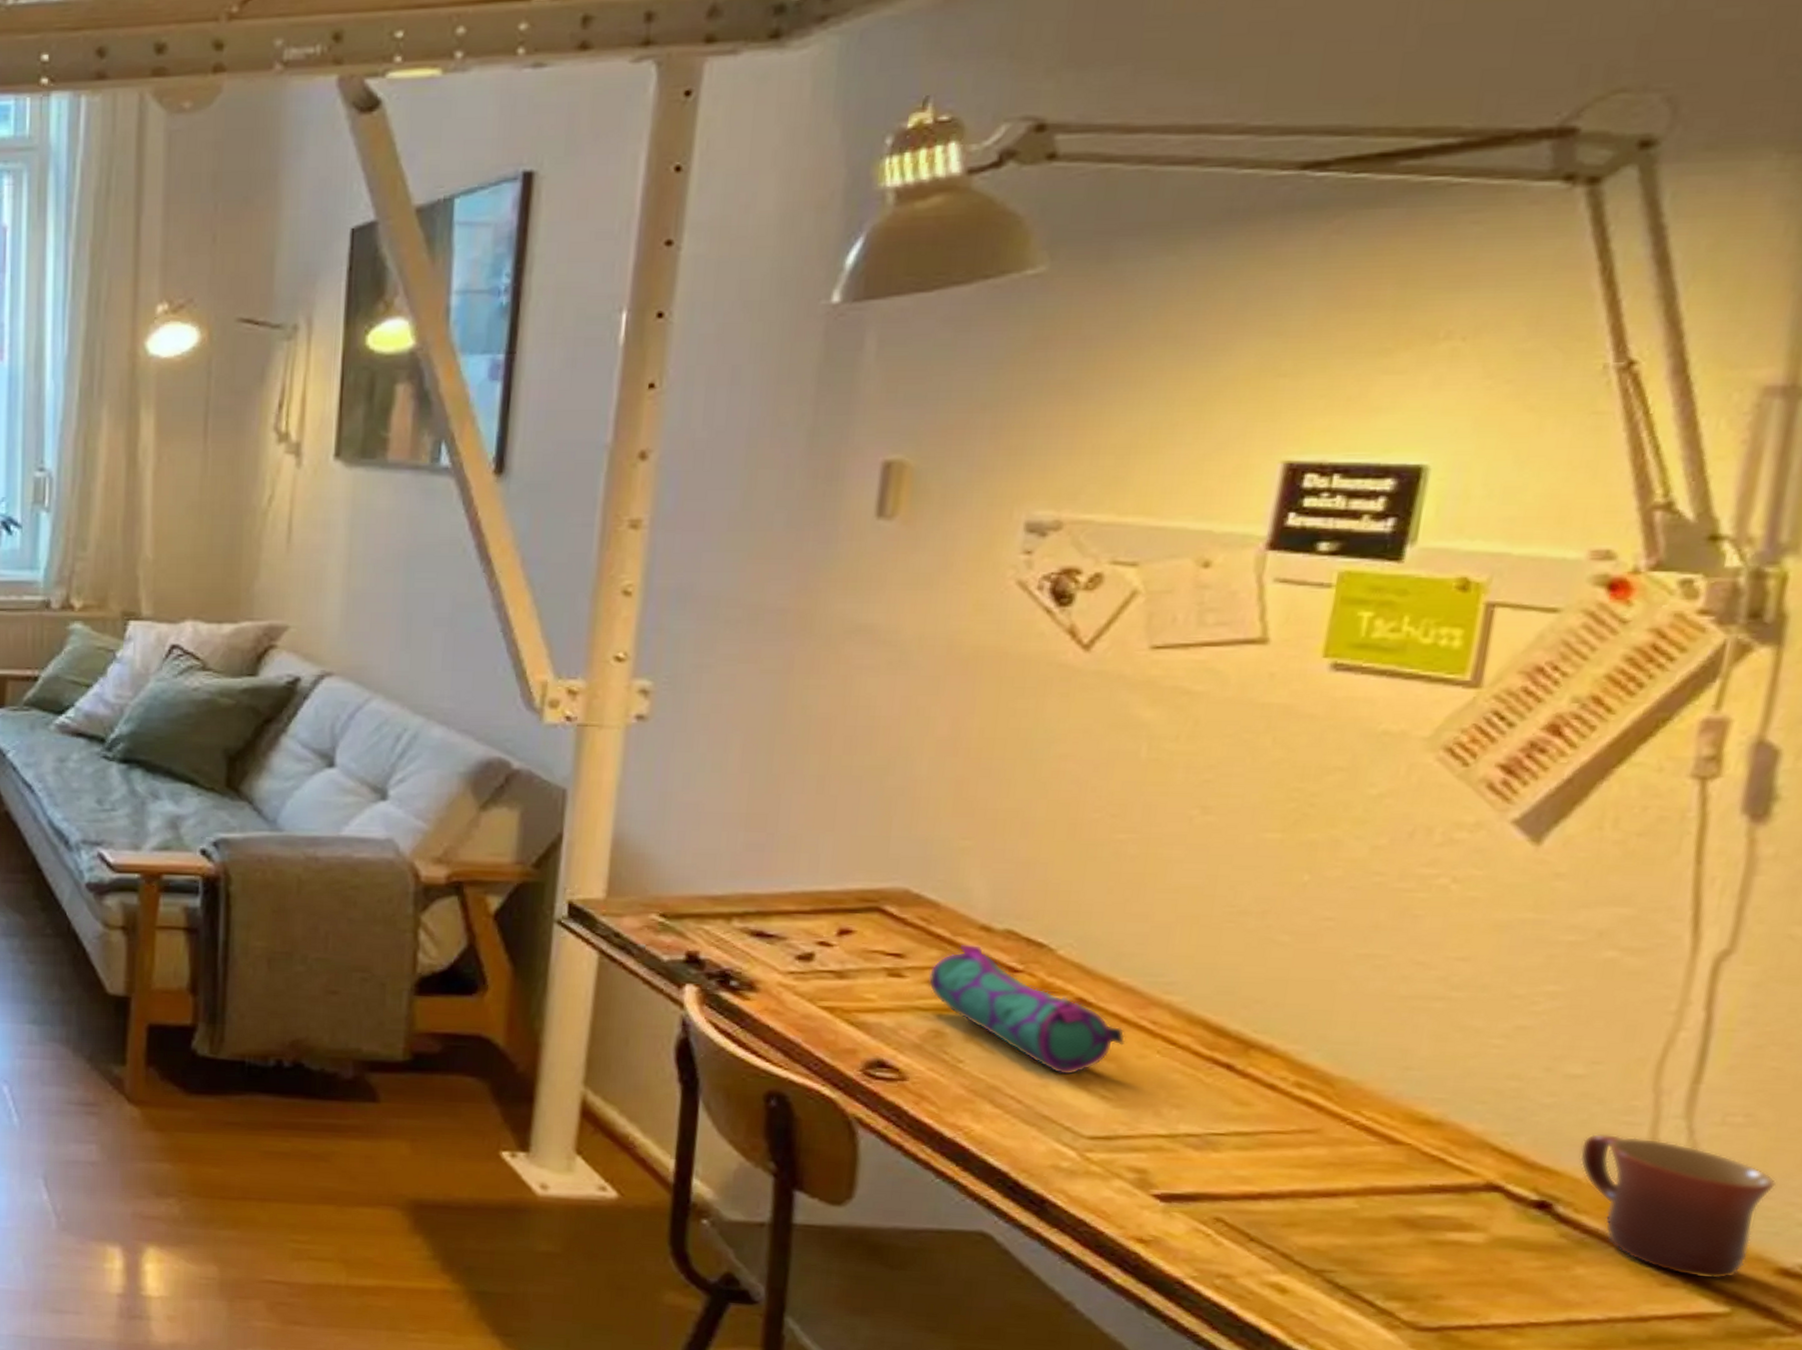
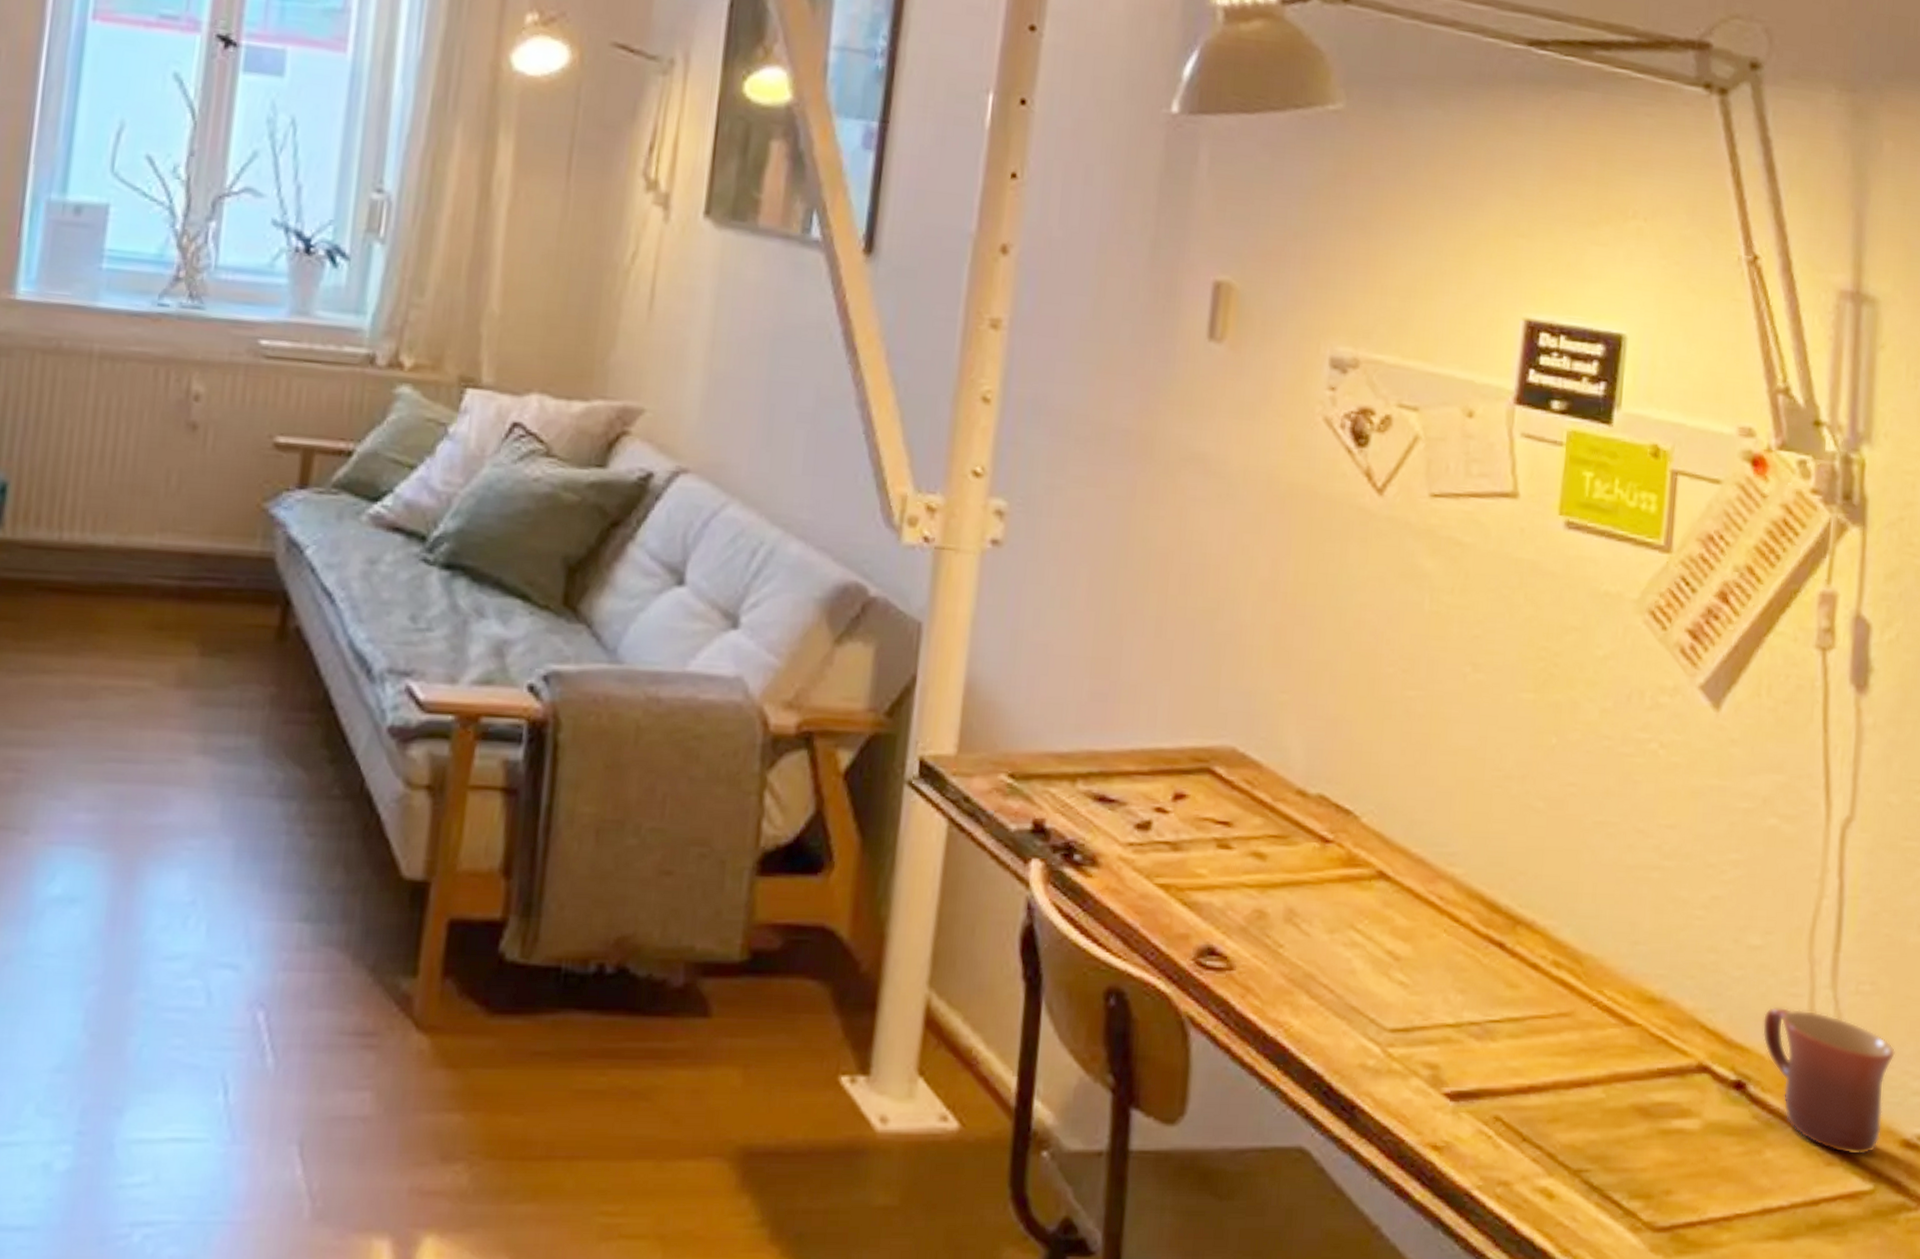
pencil case: present [928,944,1126,1076] -> none [1252,810,1419,960]

